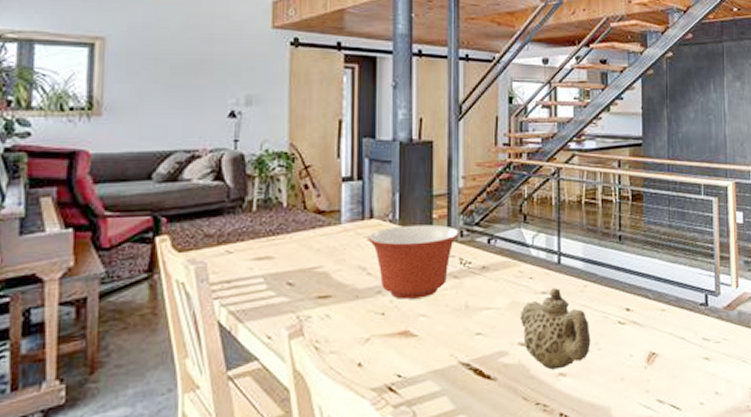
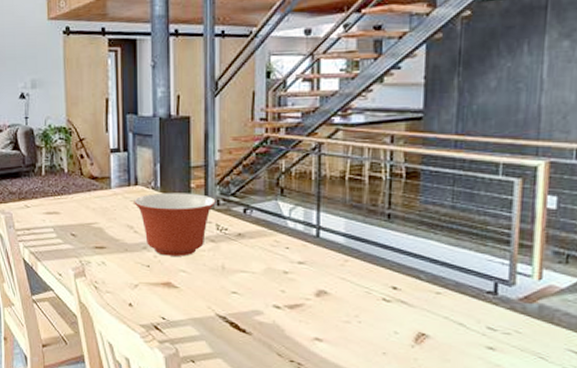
teapot: present [520,288,591,370] -> none [276,259,351,334]

